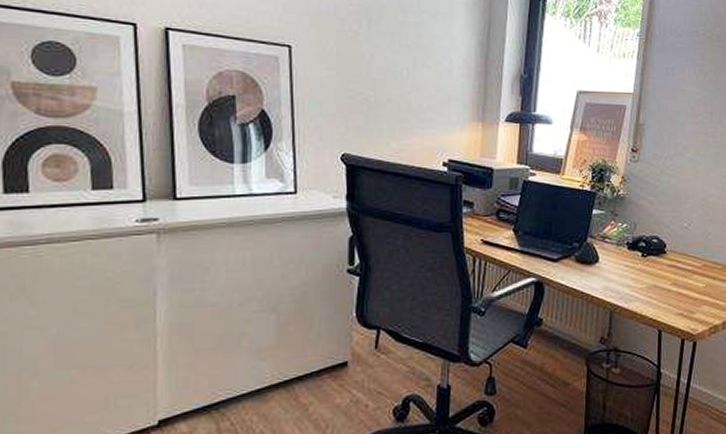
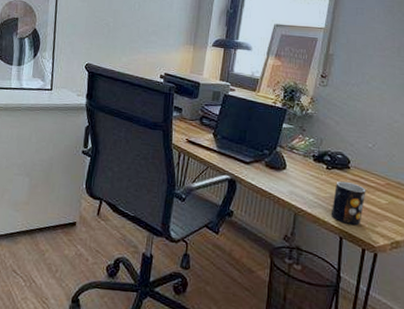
mug: none [648,268,684,316] -> present [330,181,366,226]

